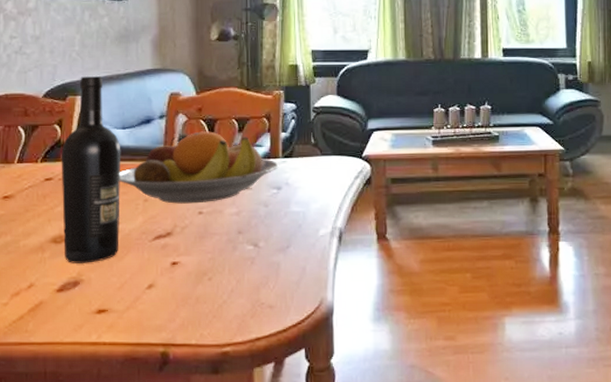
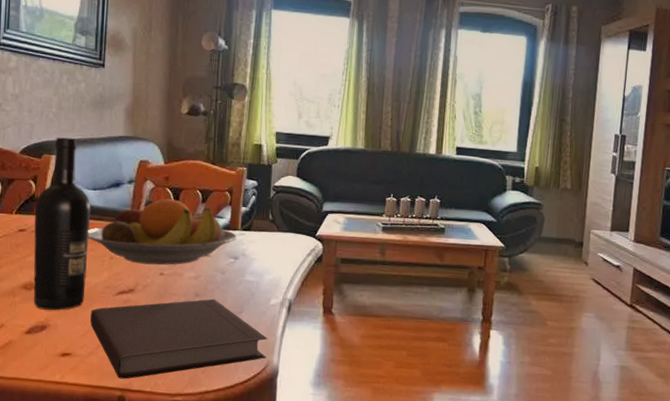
notebook: none [127,235,320,333] -> present [90,298,268,379]

